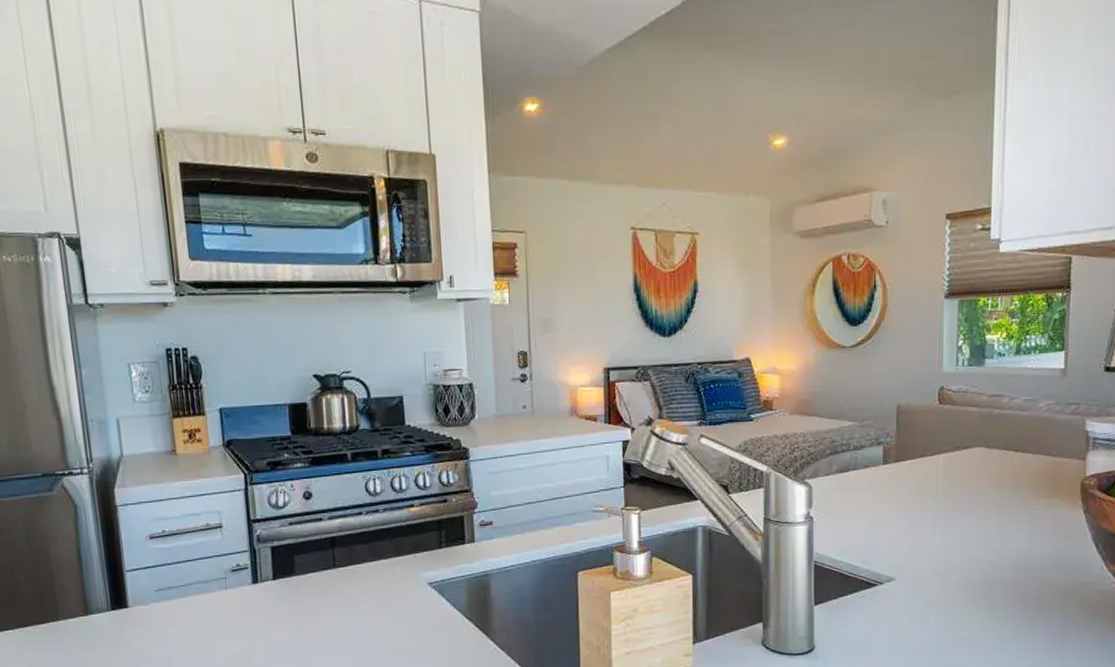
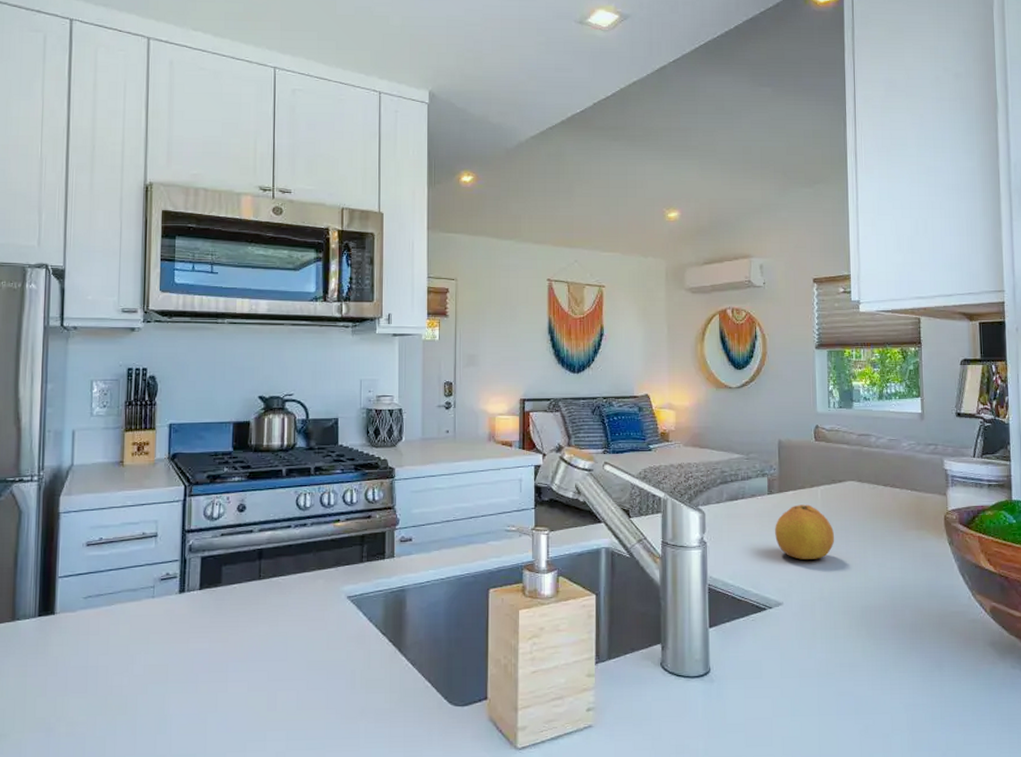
fruit: none [889,474,956,533] -> present [775,504,835,560]

